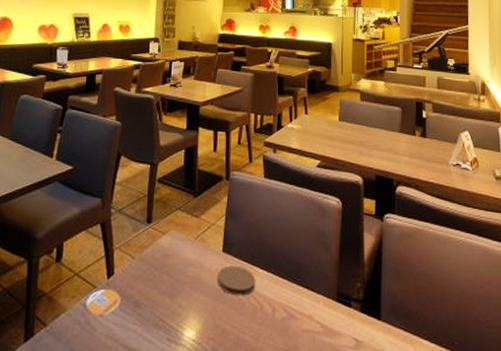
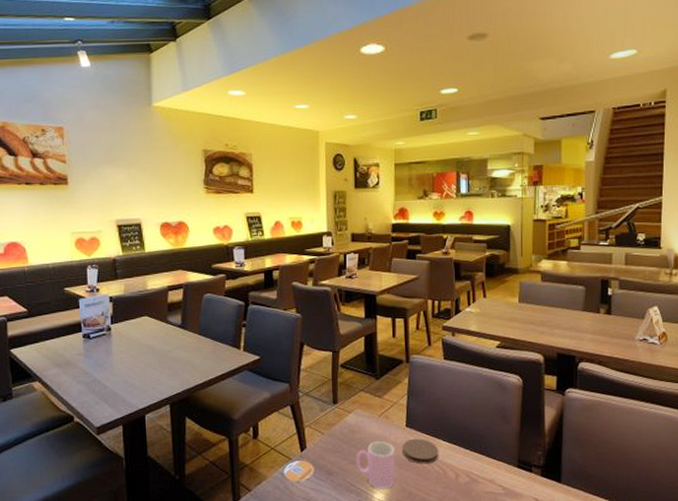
cup: none [167,268,209,325] -> present [356,441,396,489]

